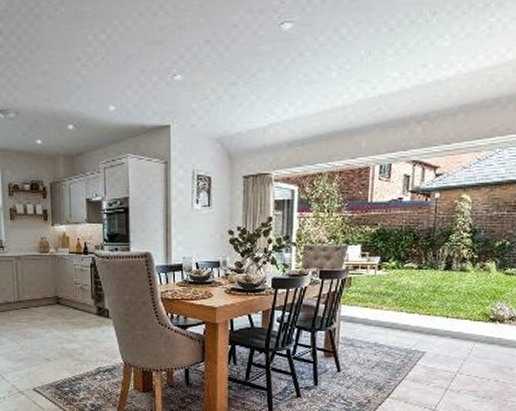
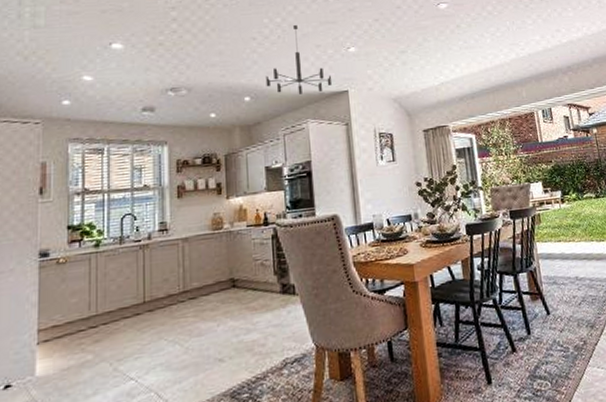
chandelier: none [88,43,153,126] -> present [265,24,331,94]

